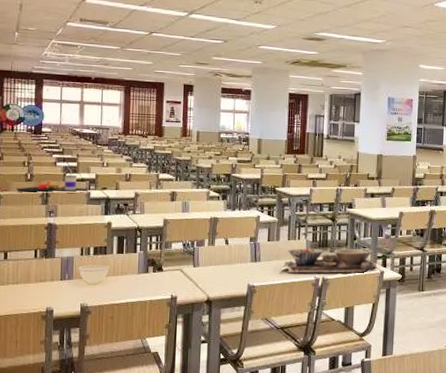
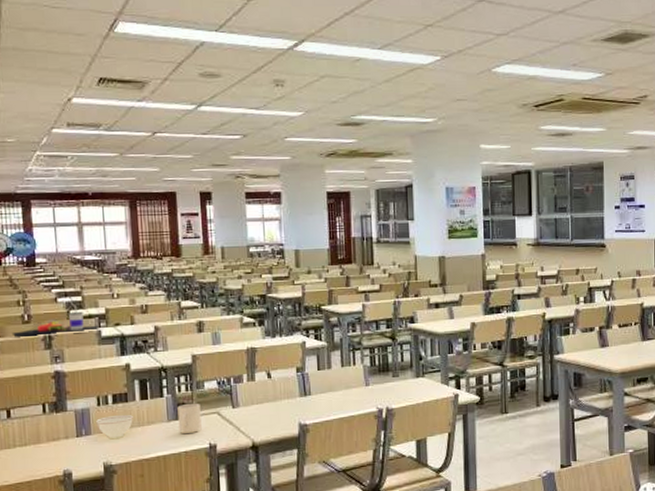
cup: none [147,260,167,286] -> present [177,404,202,435]
food tray: present [280,232,378,274] -> none [335,356,450,406]

